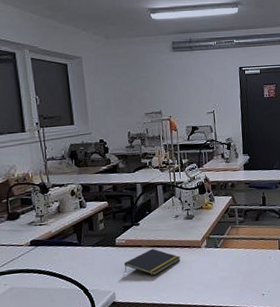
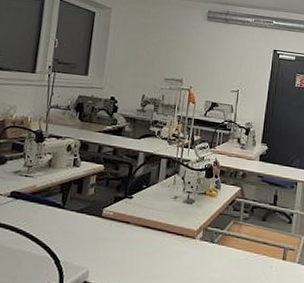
notepad: present [124,248,181,276] -> none [104,228,170,261]

